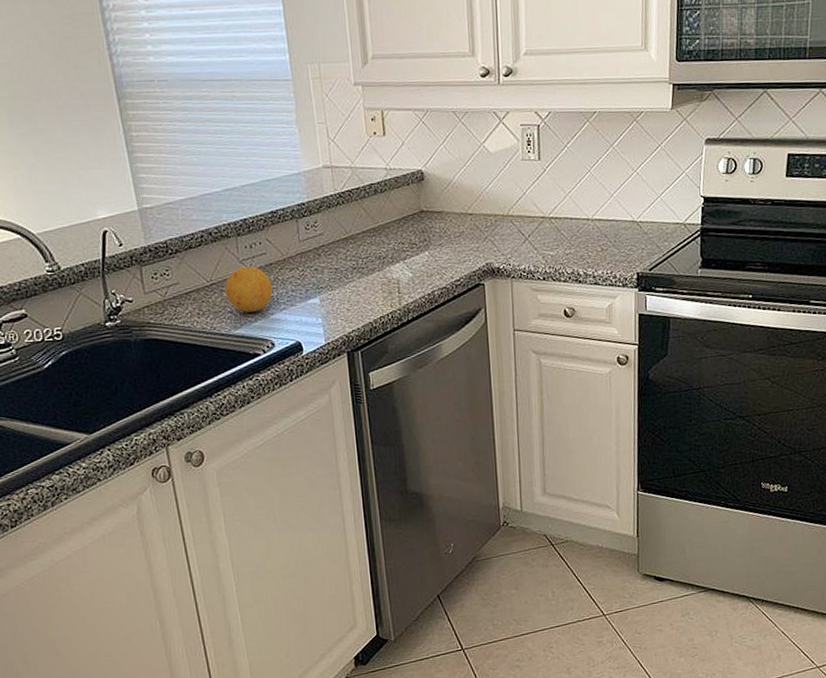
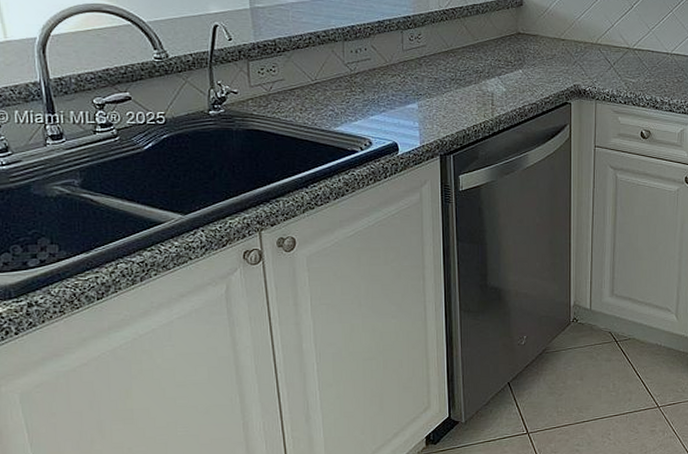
fruit: present [224,265,273,312] -> none [328,68,374,112]

